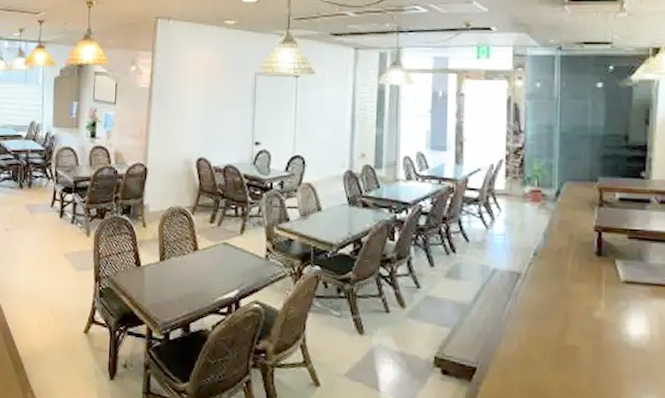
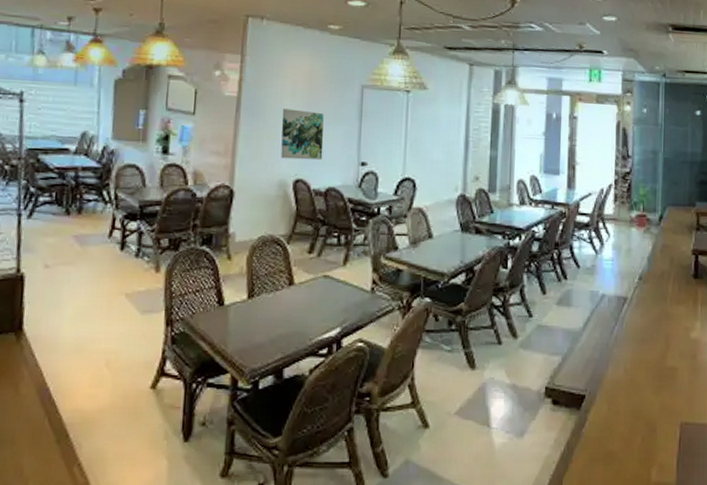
wall art: none [186,96,222,141] -> present [280,109,324,161]

